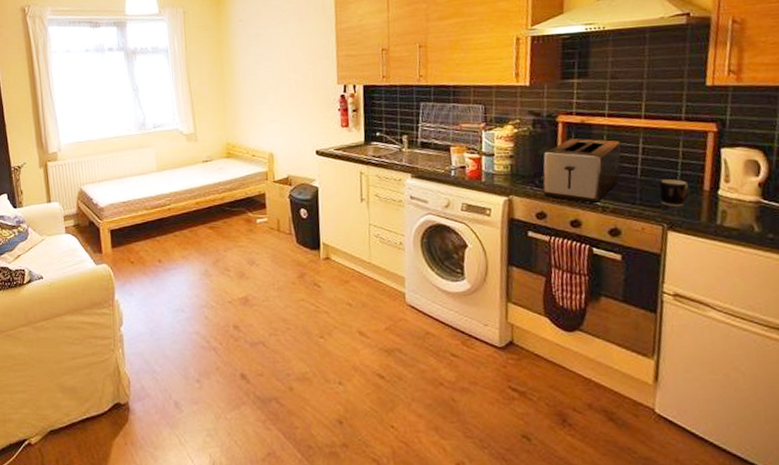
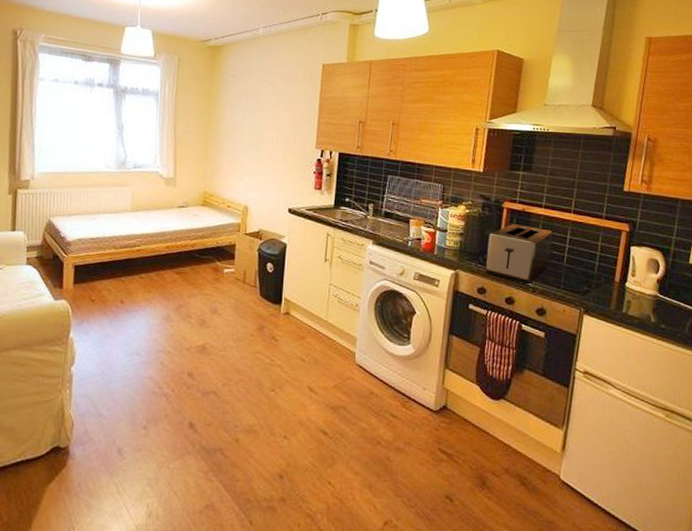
mug: present [659,178,689,208] -> none [580,267,604,295]

